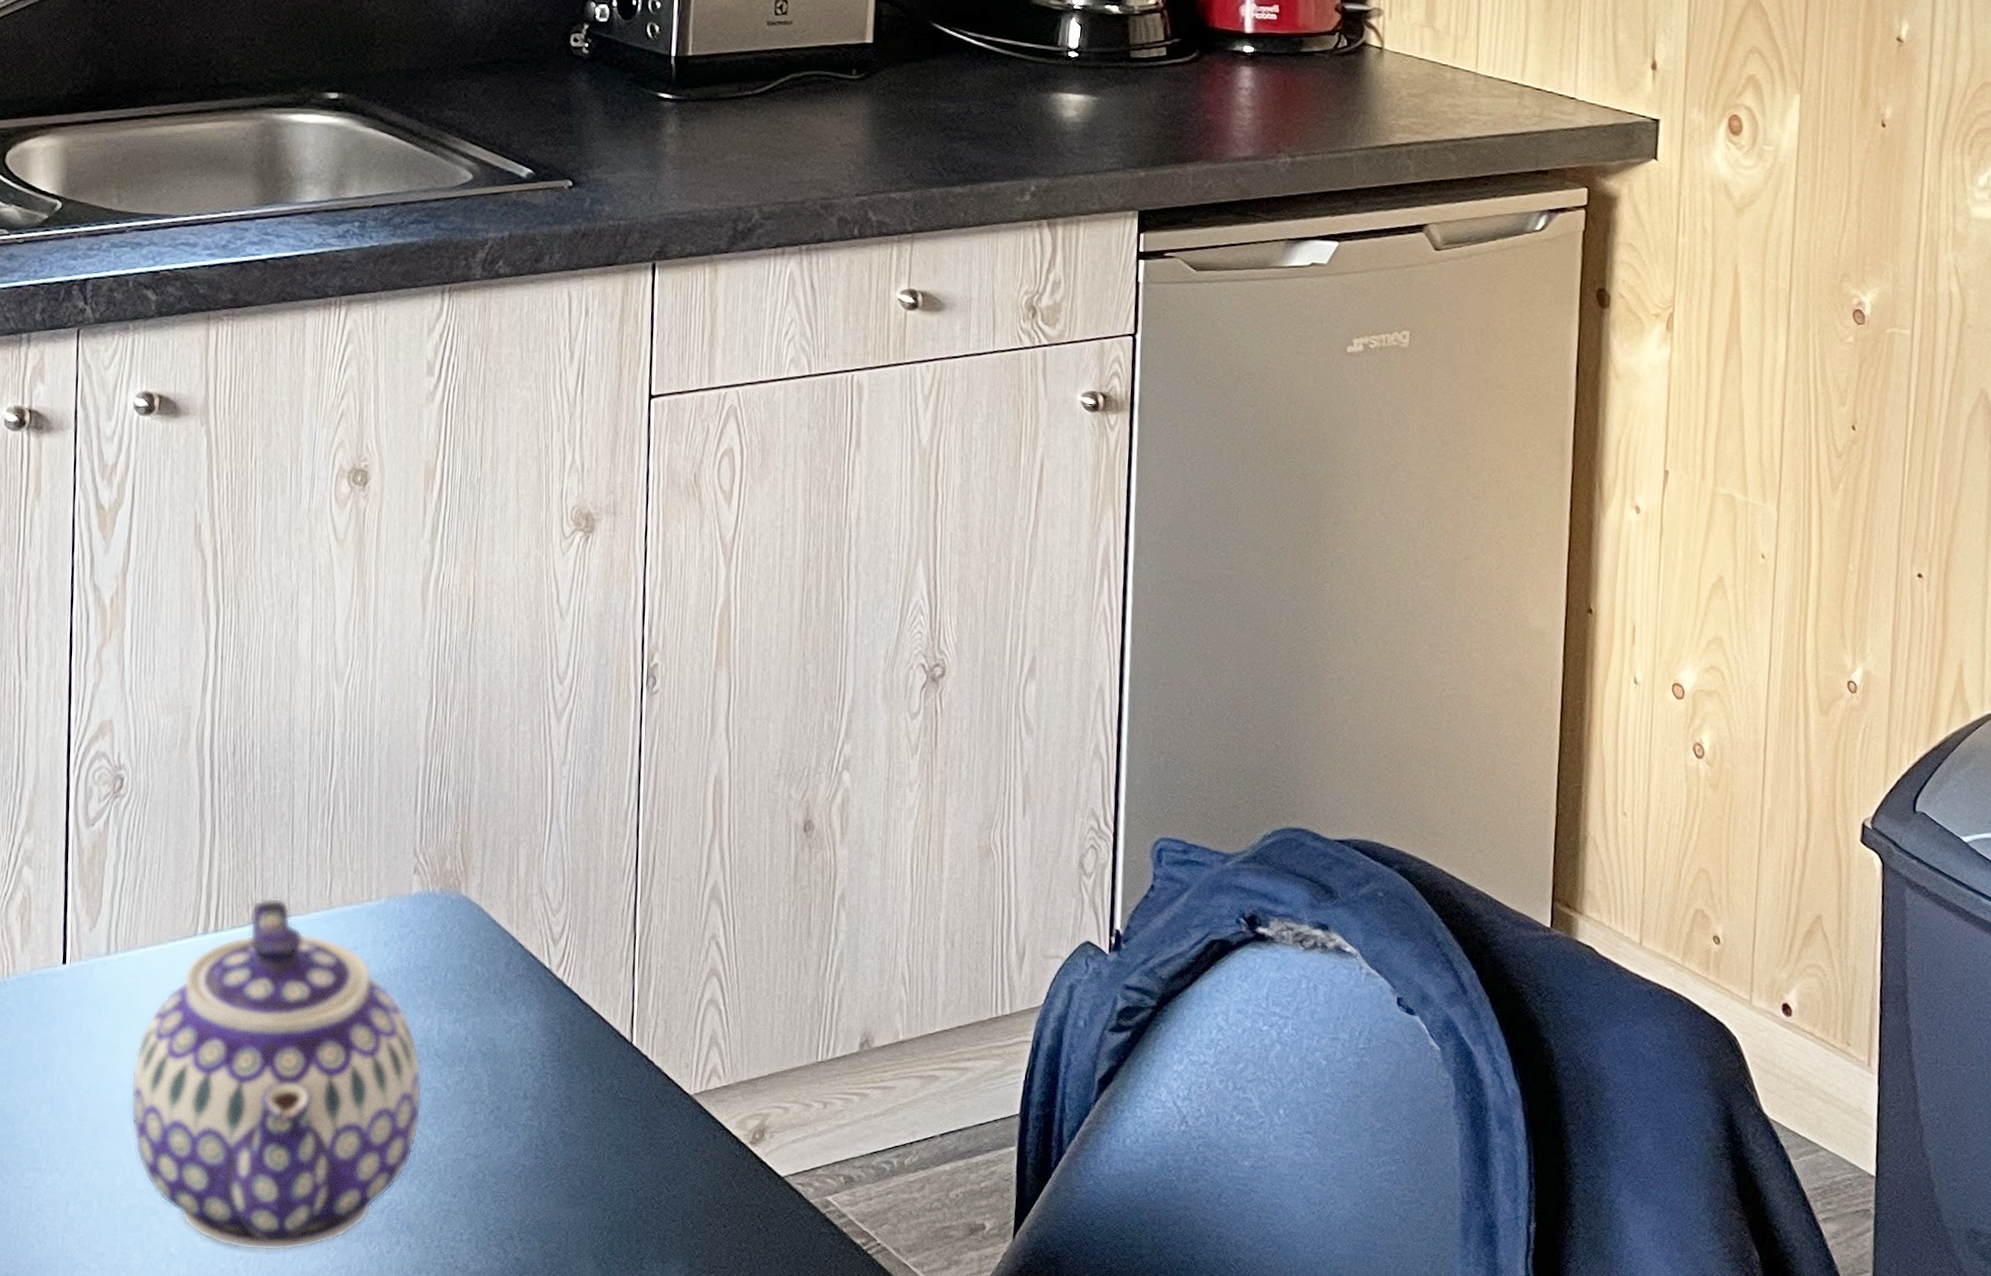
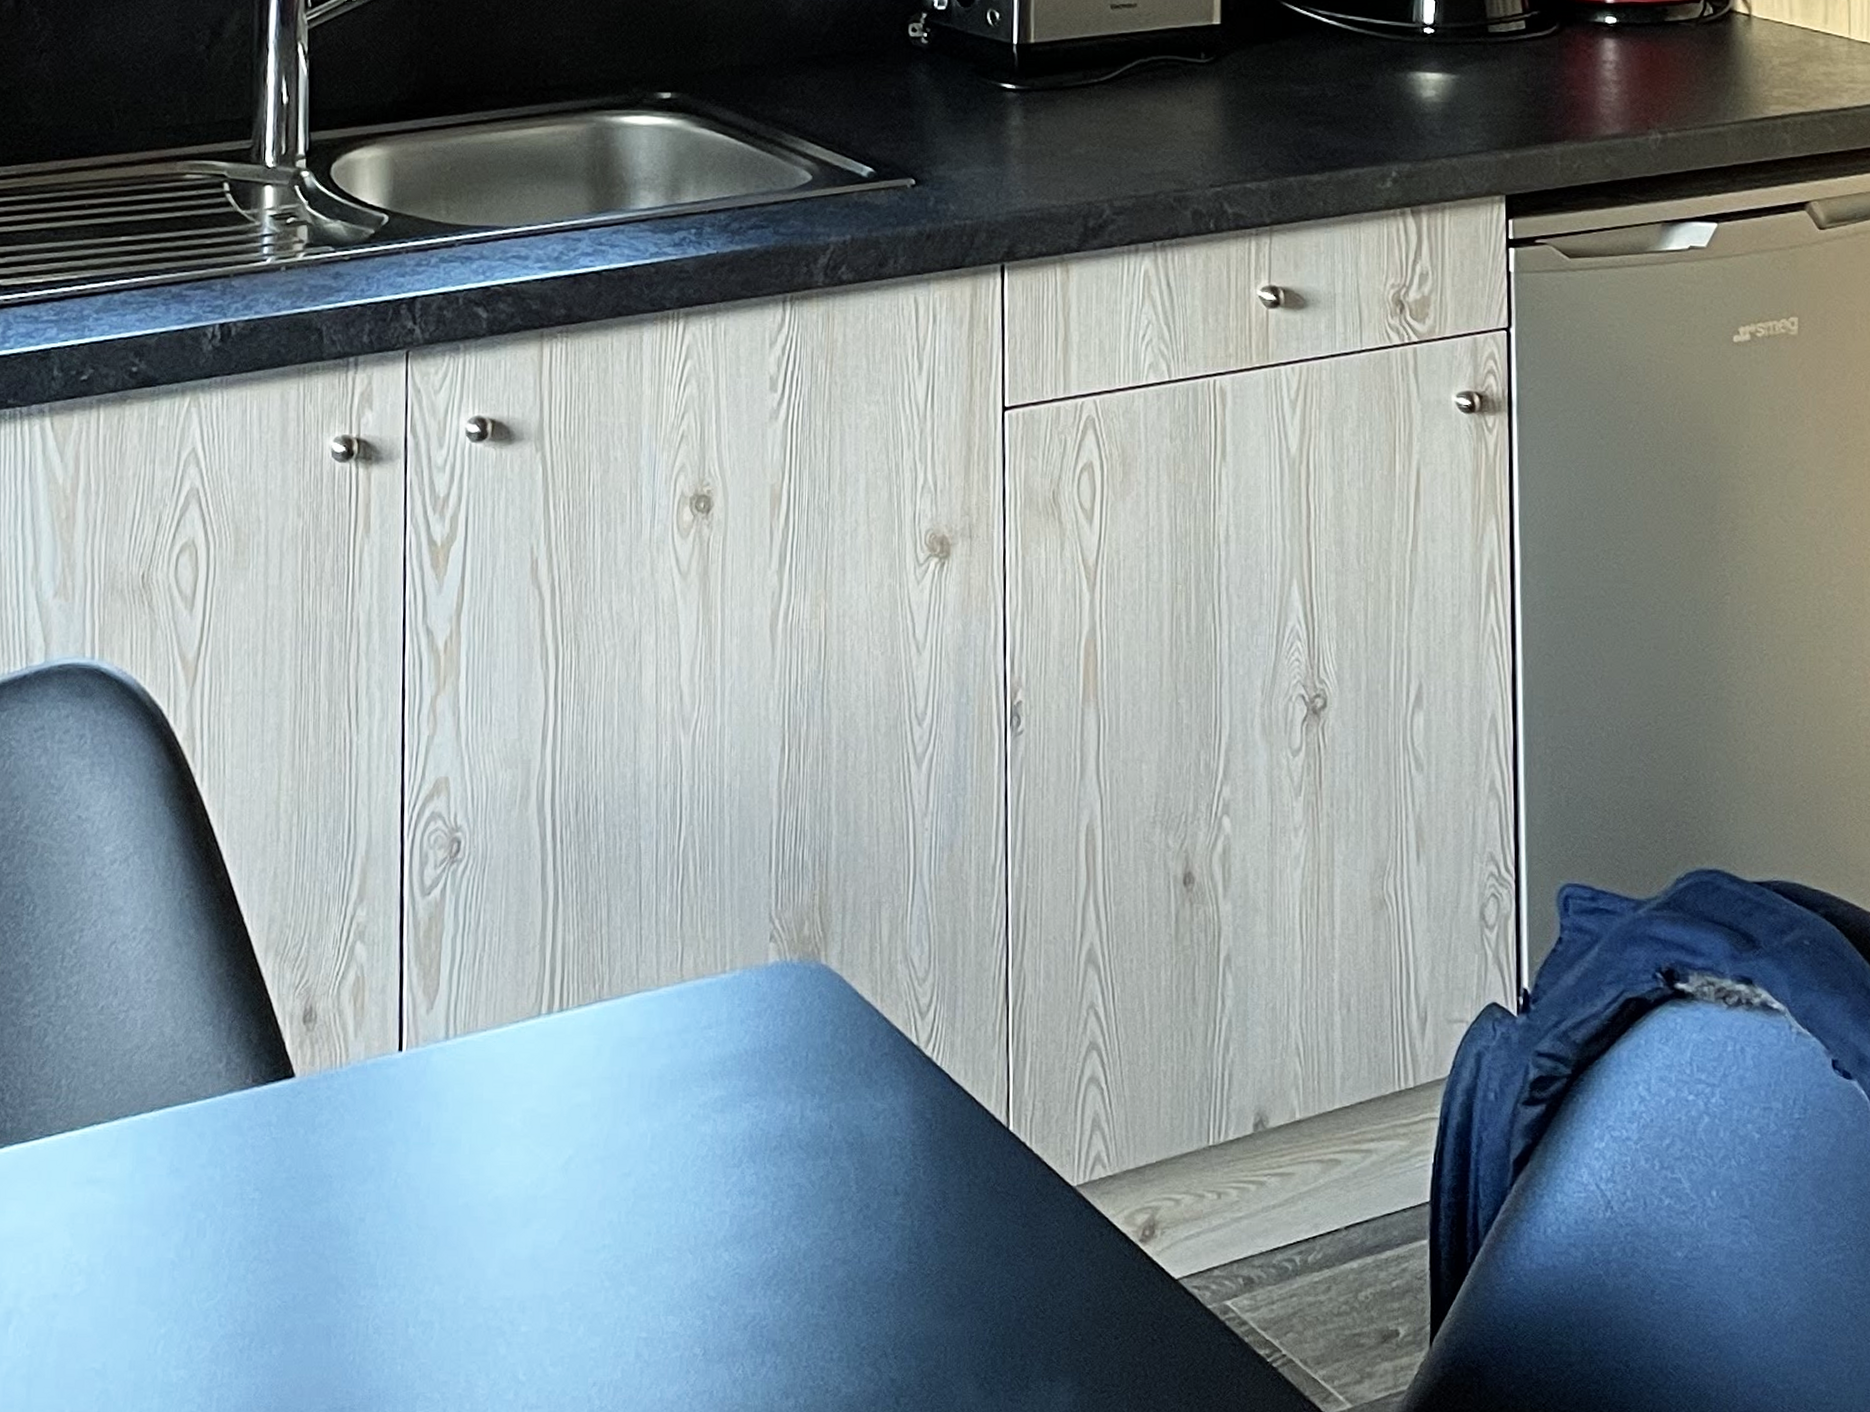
teapot: present [130,897,423,1252] -> none [472,971,785,1376]

